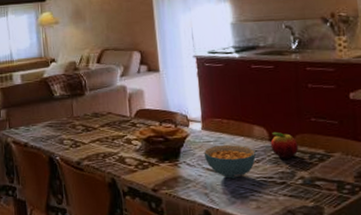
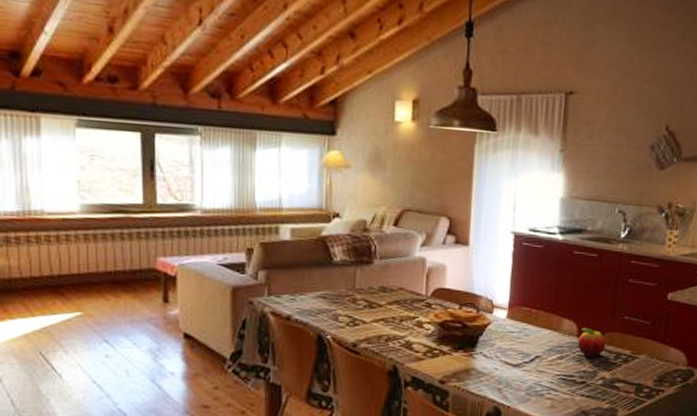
cereal bowl: present [203,145,256,179] -> none [504,337,560,375]

